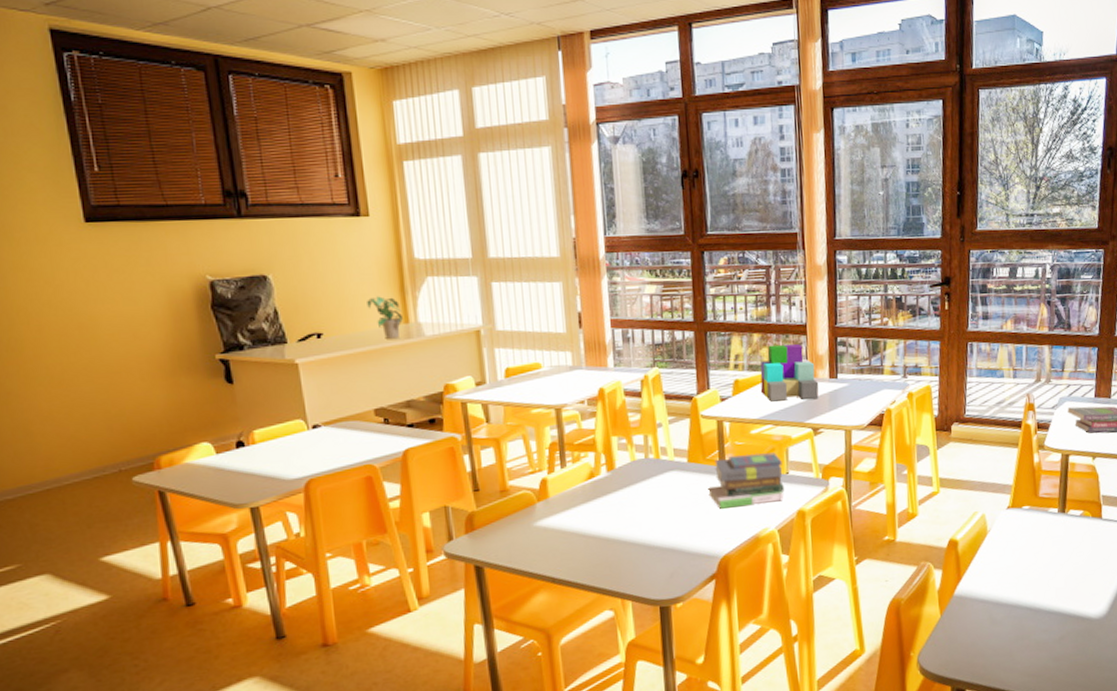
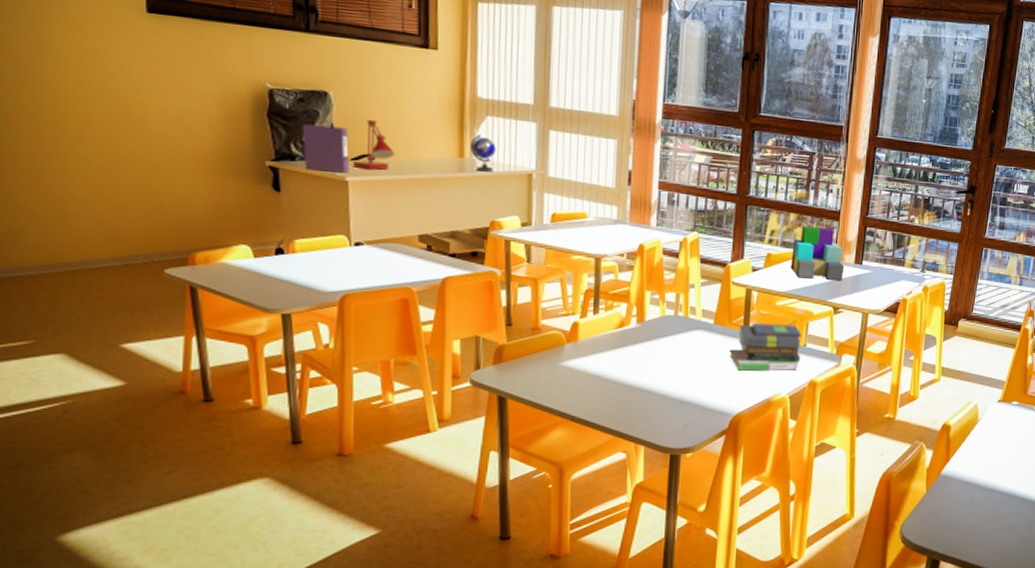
binder: none [246,309,299,358] -> present [302,124,350,173]
desk lamp: none [299,297,340,350] -> present [352,119,394,171]
potted plant: present [367,296,403,340] -> none [425,128,458,172]
globe: none [414,297,440,335] -> present [471,134,496,172]

